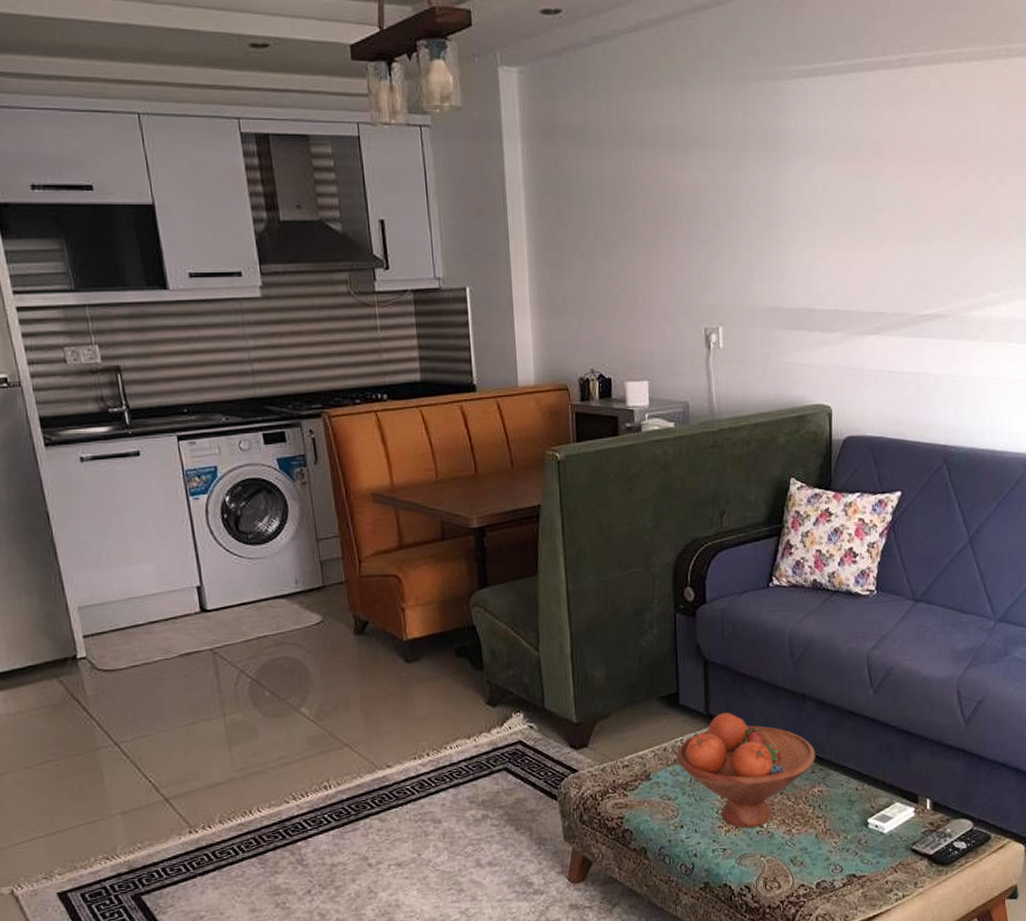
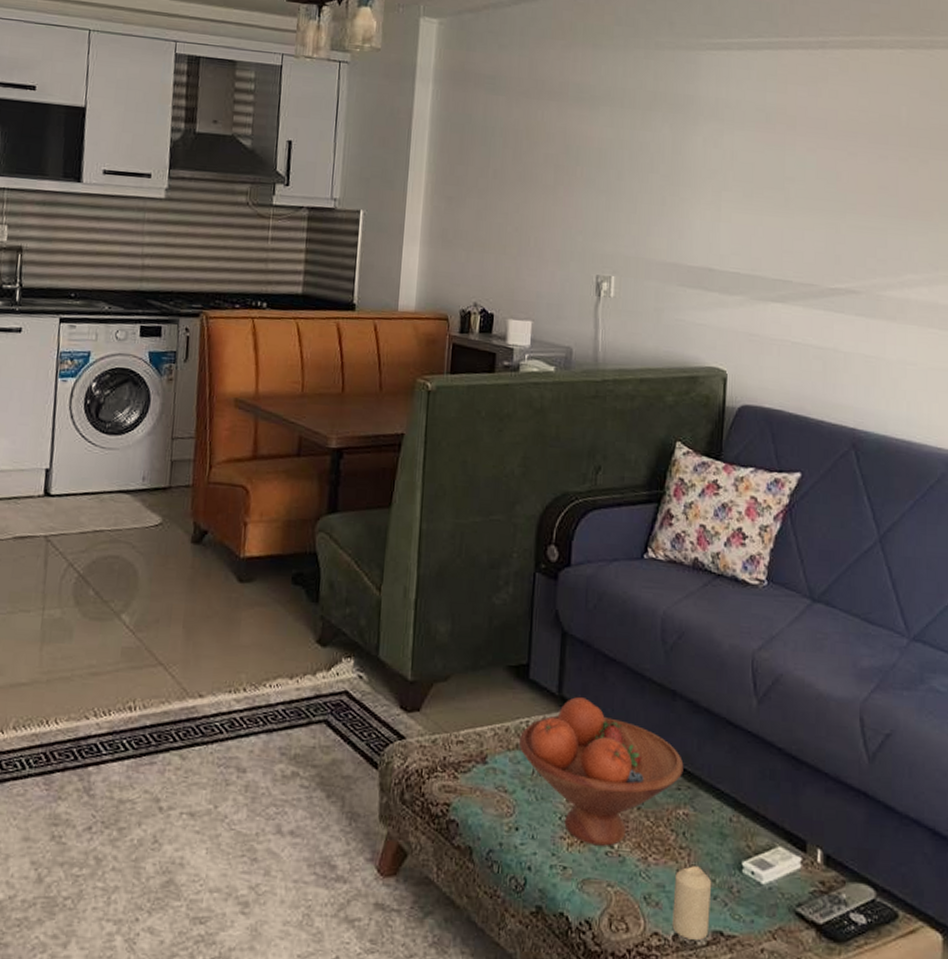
candle: none [814,829,845,885] -> present [672,866,712,941]

